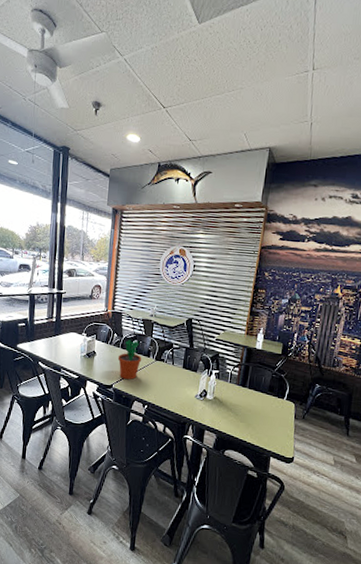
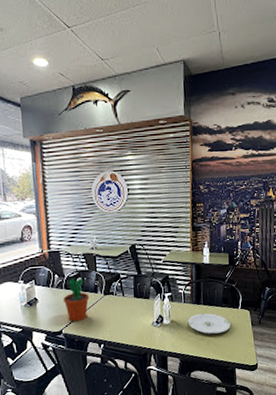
plate: none [230,395,273,420] -> present [187,313,231,335]

